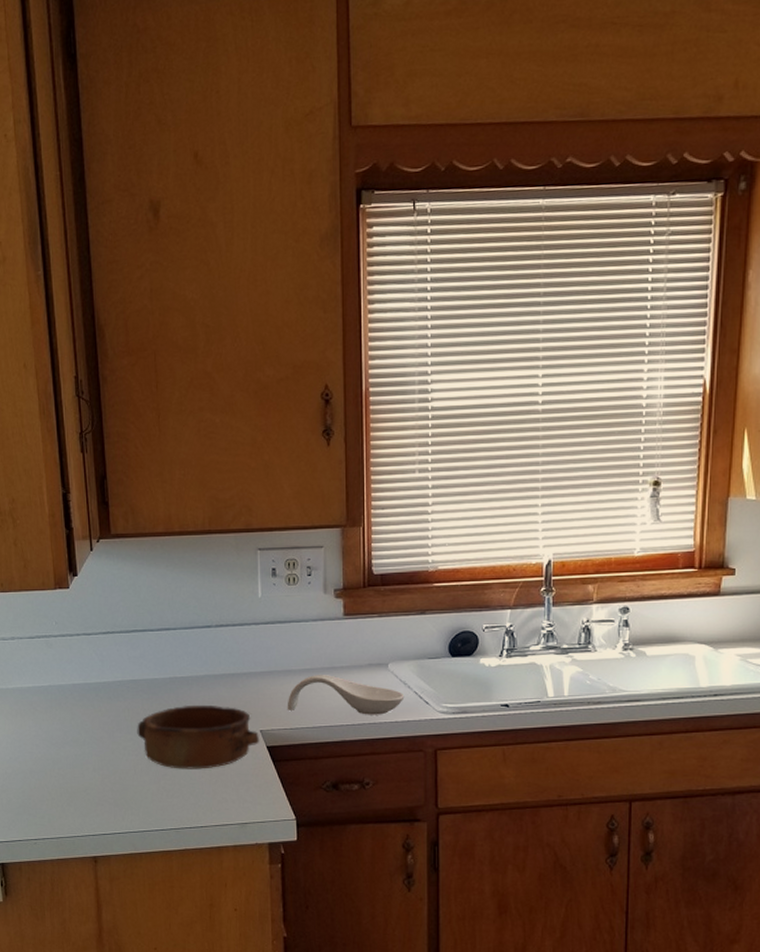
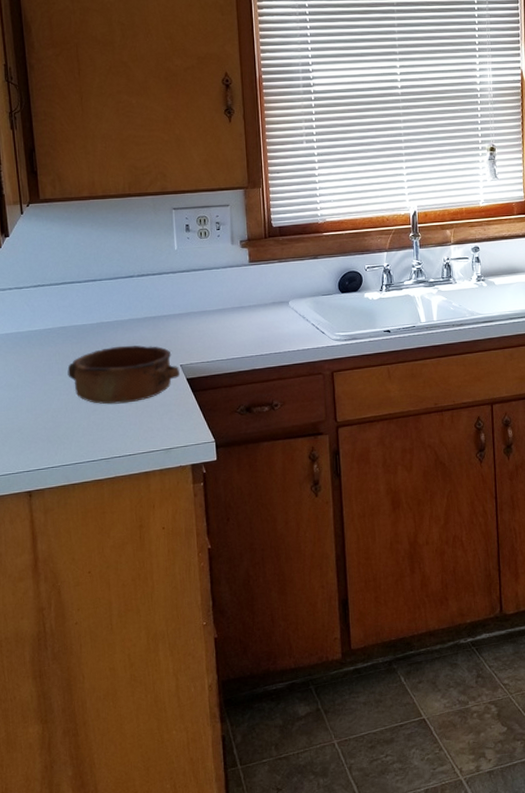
spoon rest: present [287,675,405,715] -> none [203,313,304,346]

